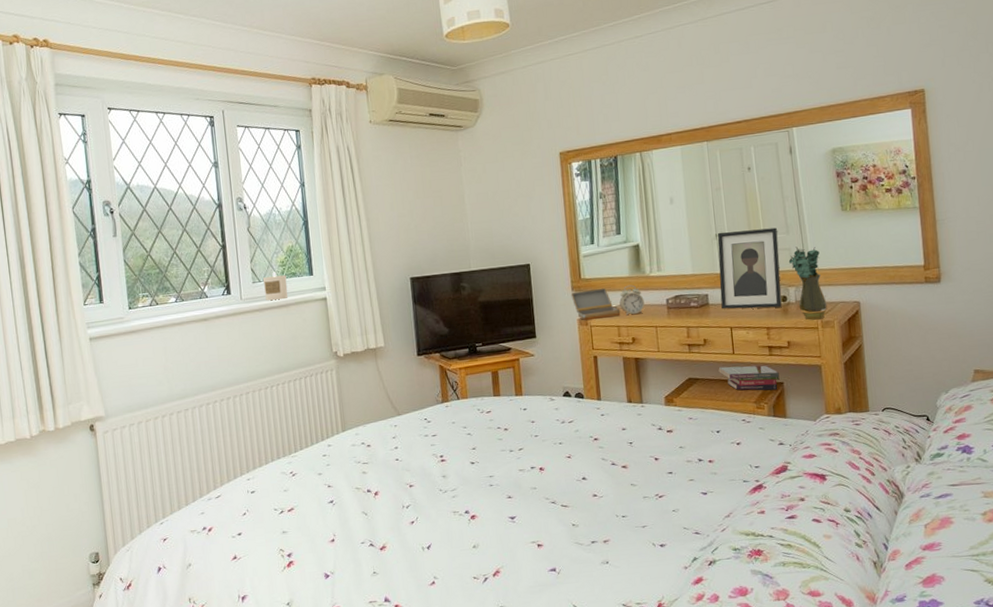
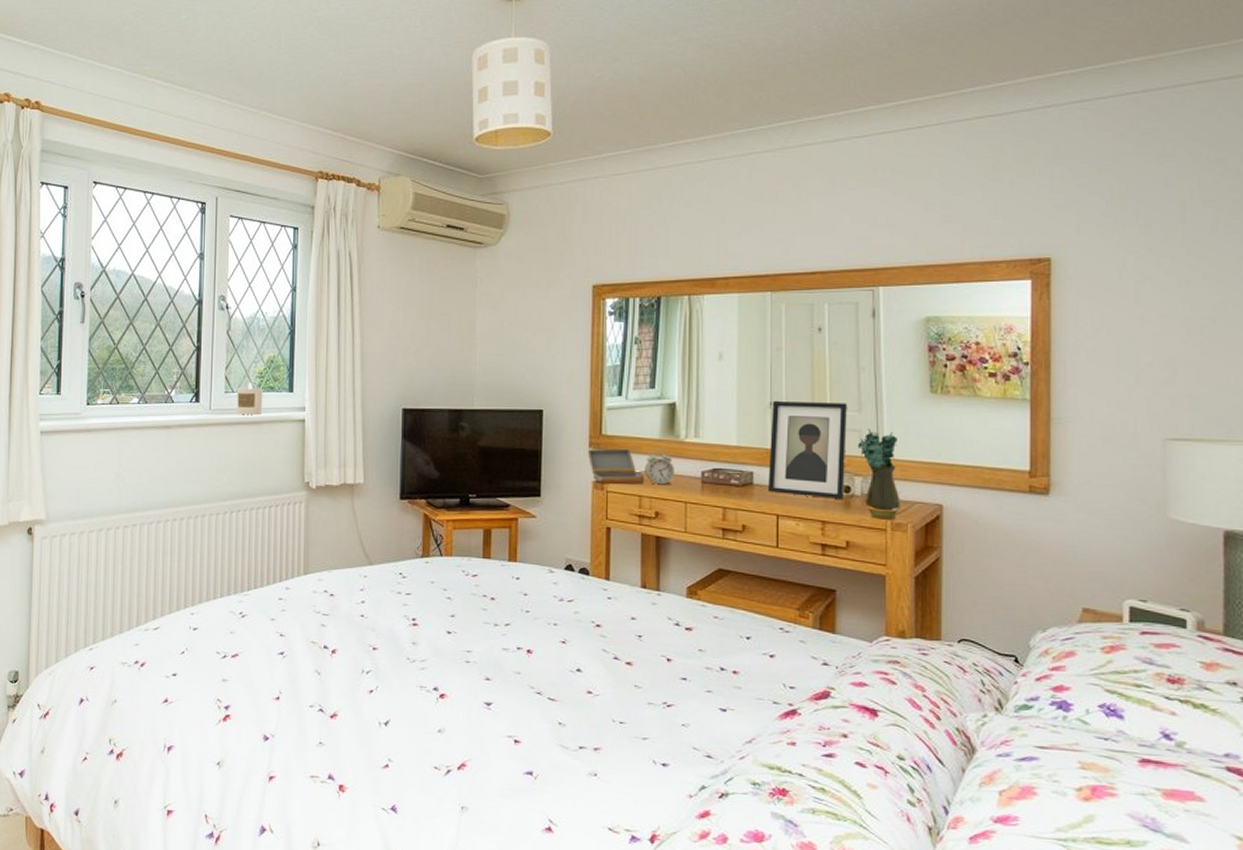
books: present [718,365,780,391] -> none [756,561,831,597]

